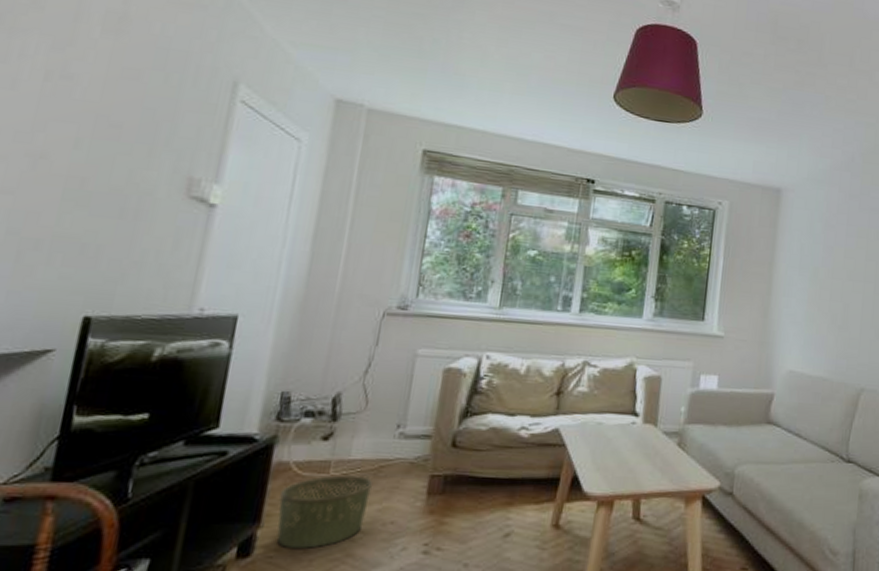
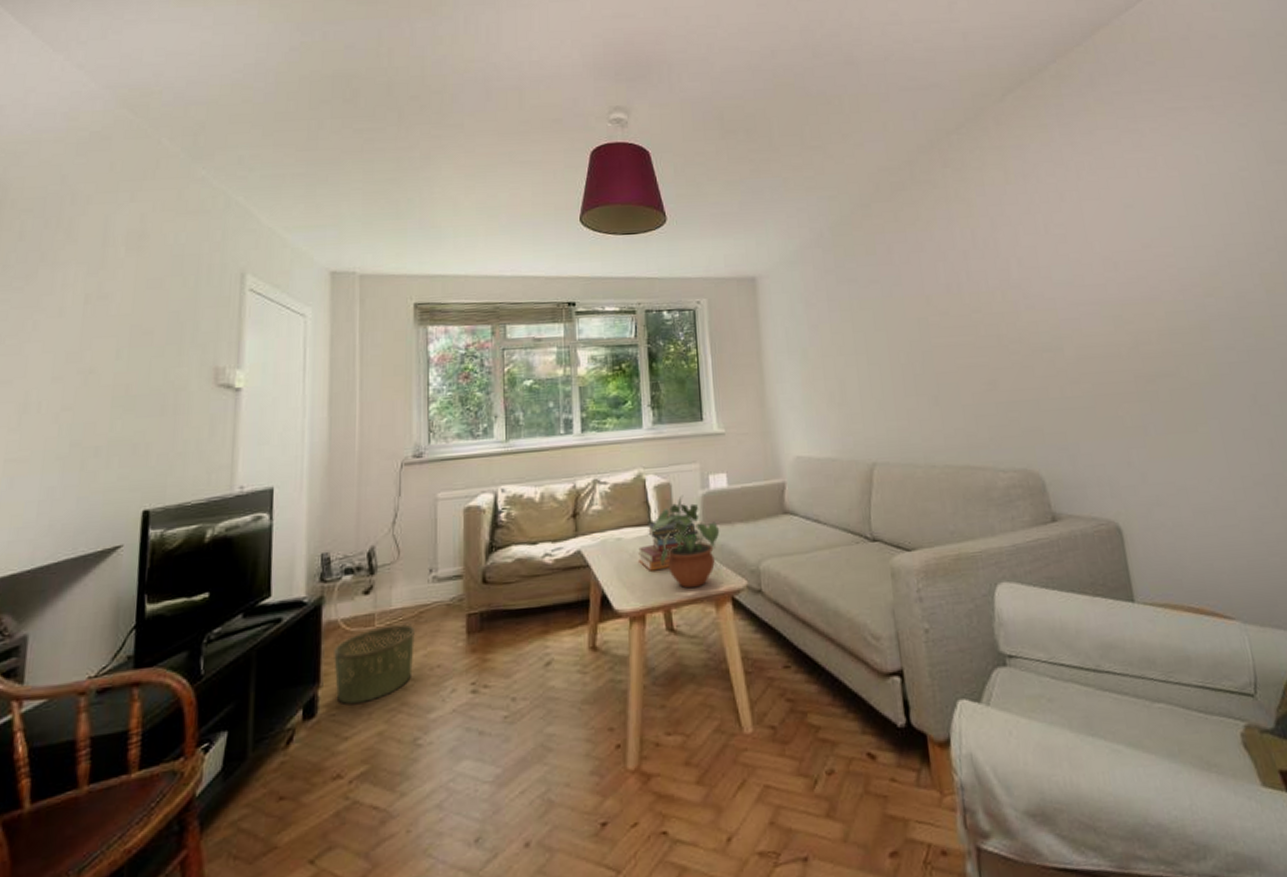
books: none [616,412,682,460] -> present [638,520,699,571]
potted plant: none [633,390,703,482] -> present [651,495,720,589]

